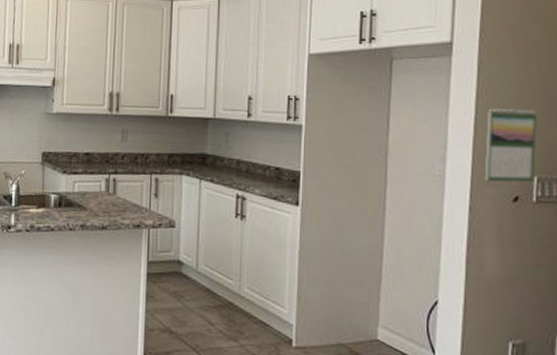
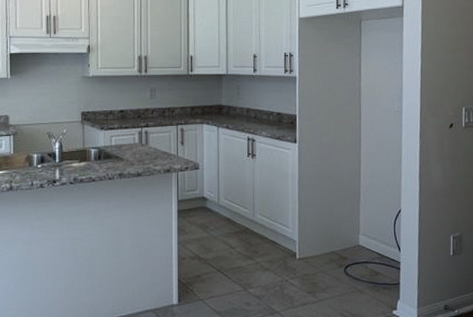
calendar: present [484,108,537,182] -> none [429,57,463,114]

